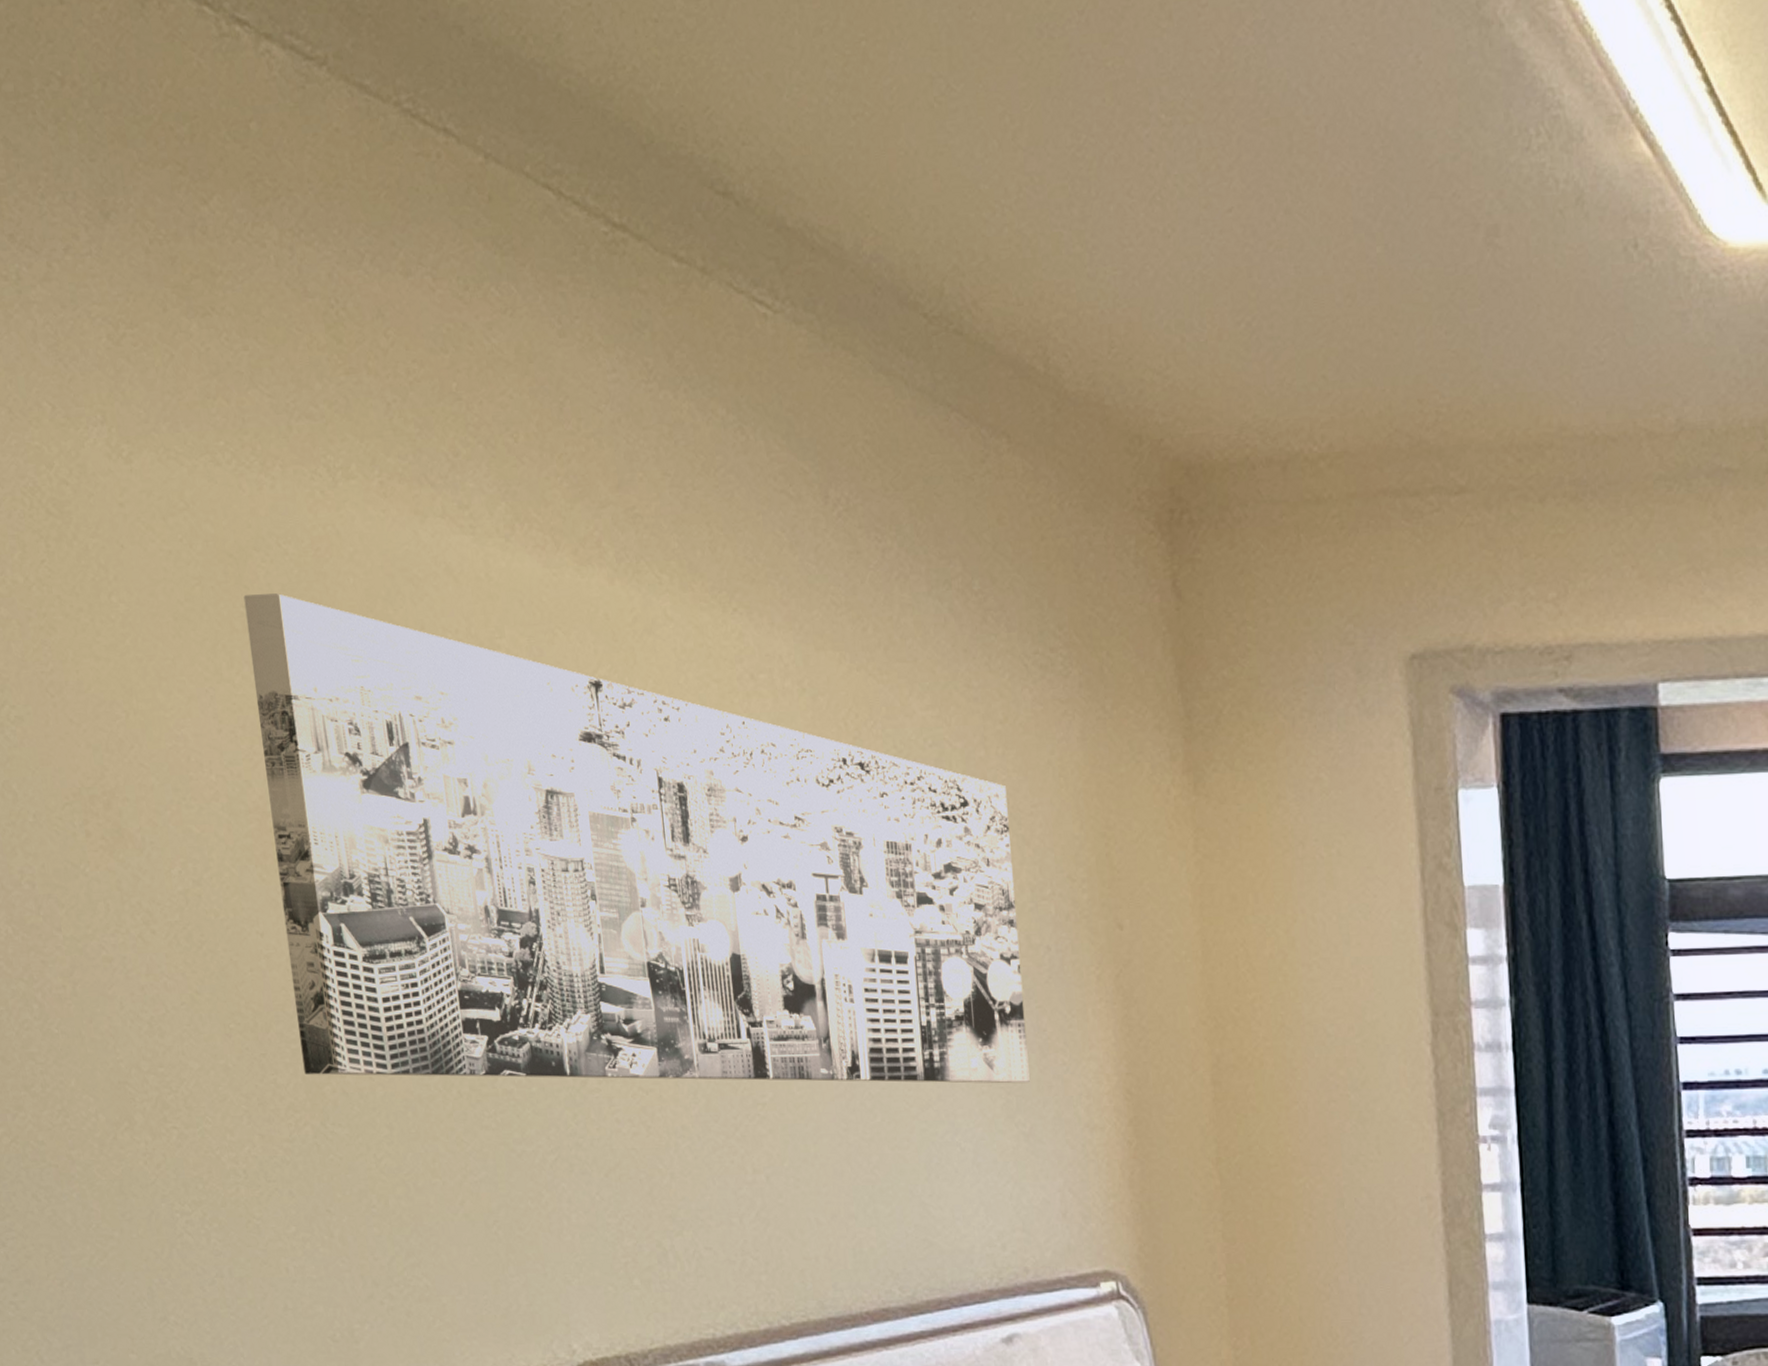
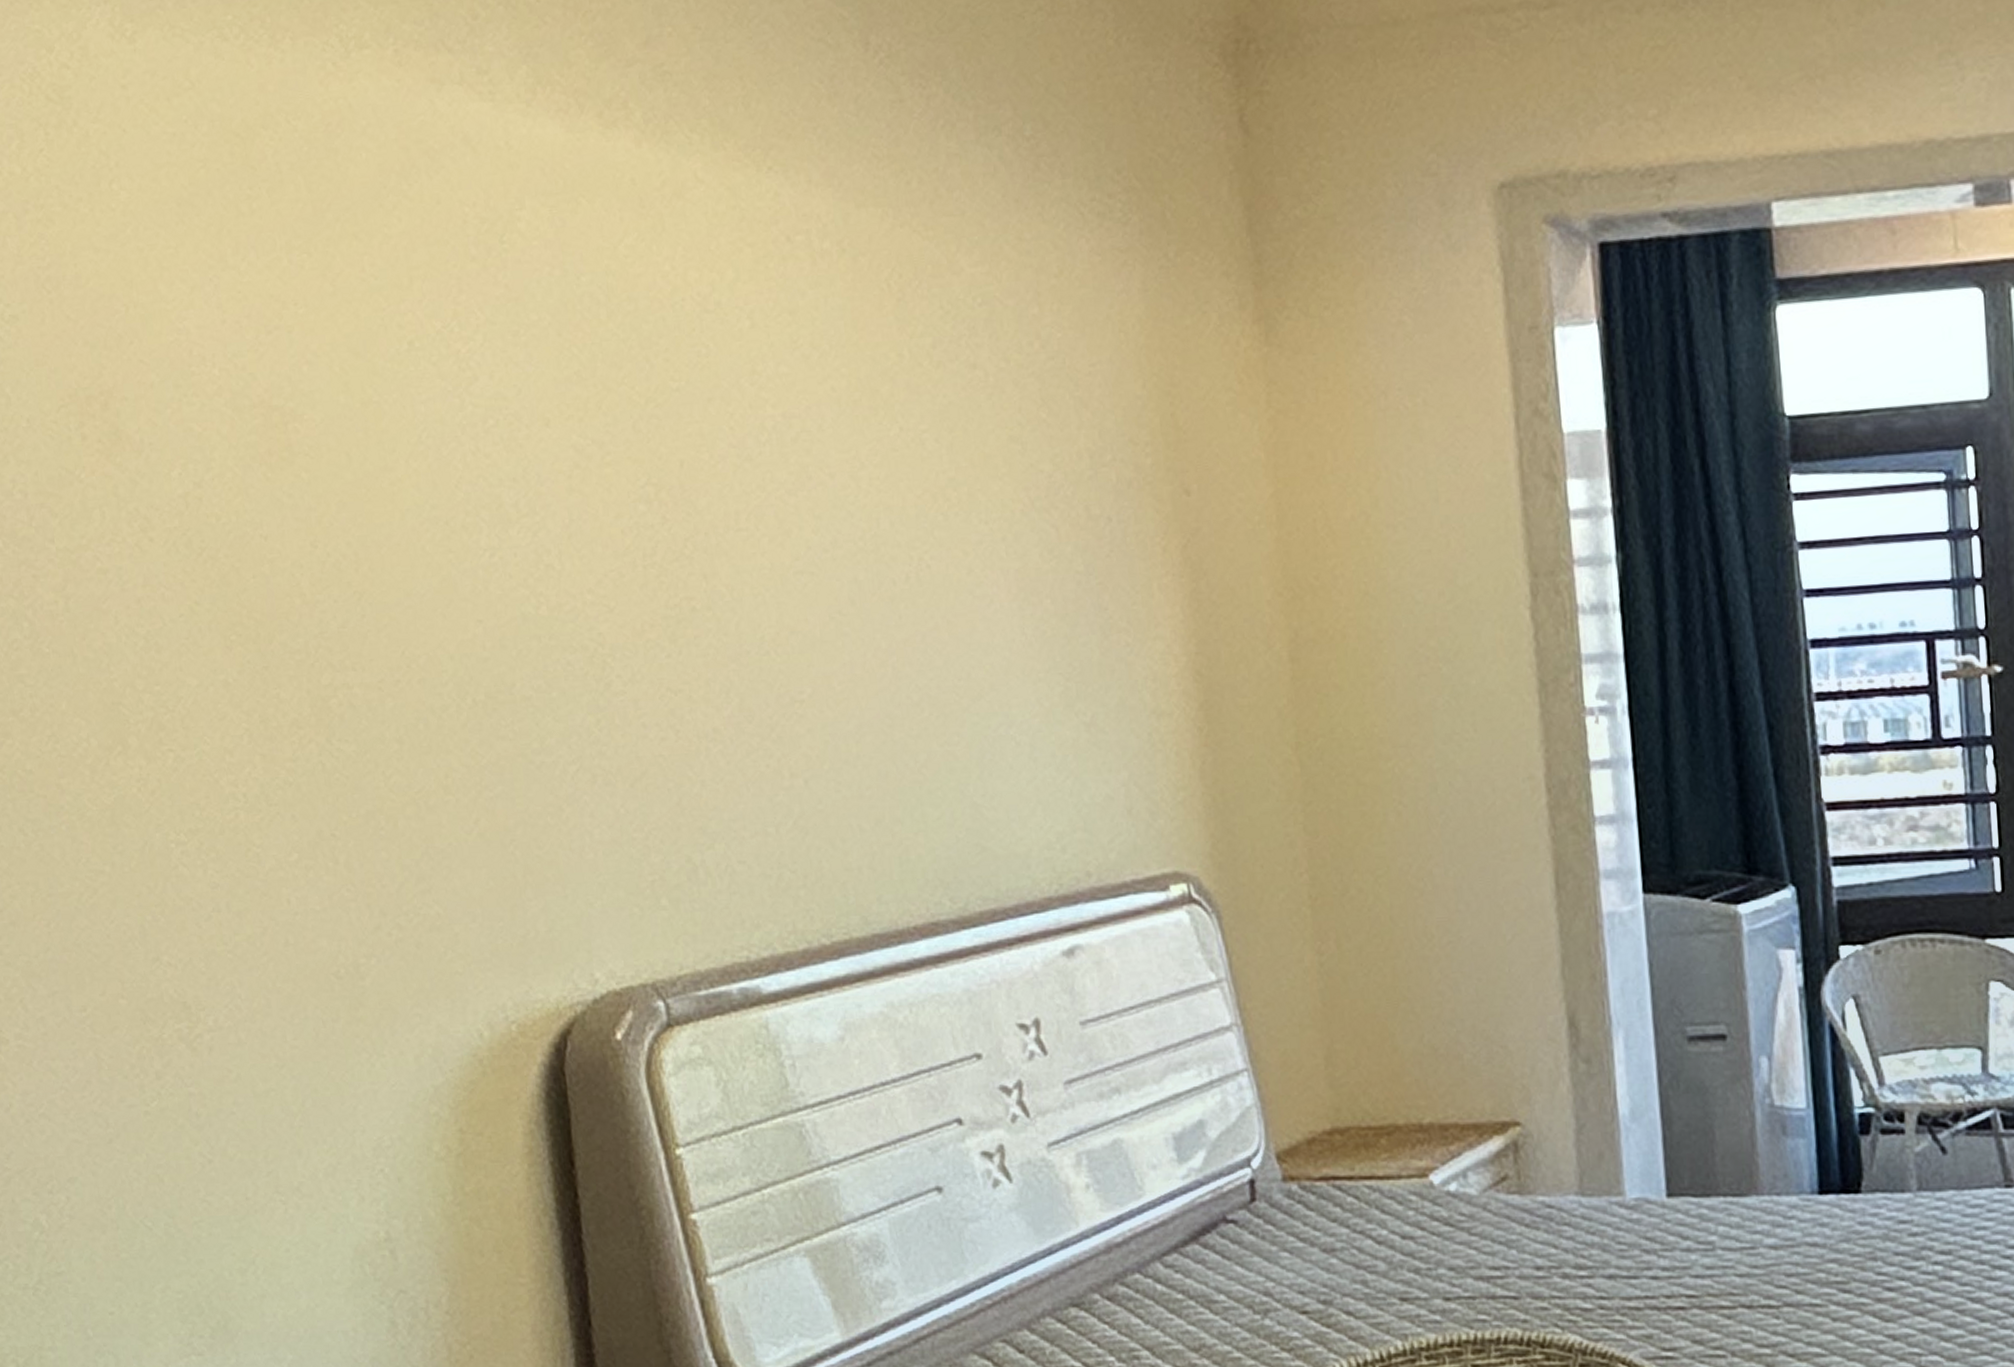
wall art: present [243,593,1030,1084] -> none [250,173,1091,688]

